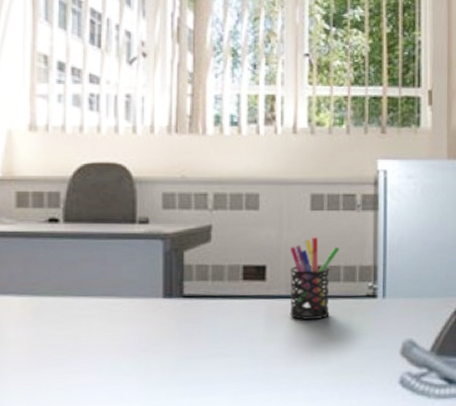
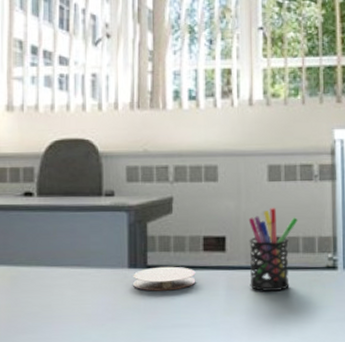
coaster: none [168,295,234,321] -> present [133,266,196,291]

